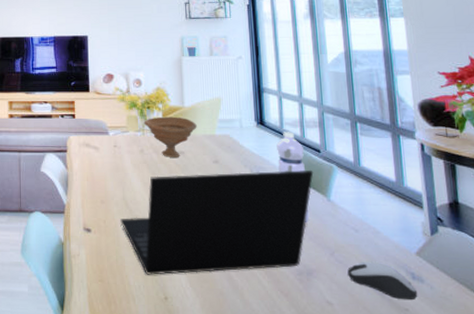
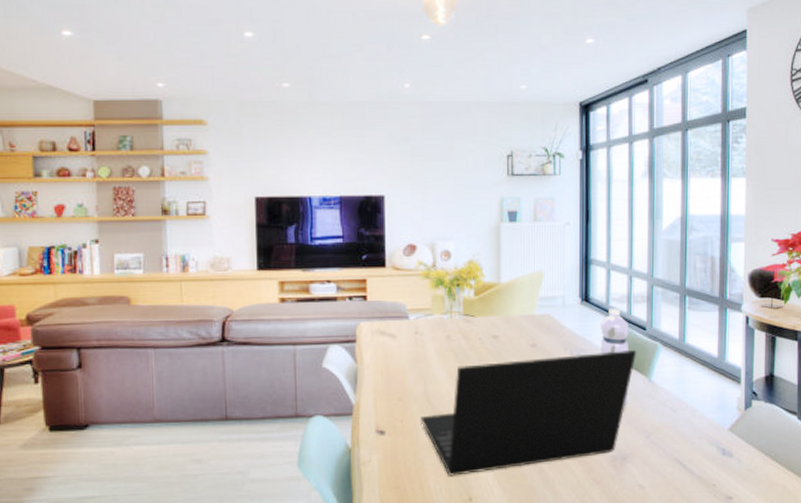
bowl: present [143,116,197,157] -> none [452,295,514,343]
computer mouse: present [347,261,418,301] -> none [662,440,726,476]

